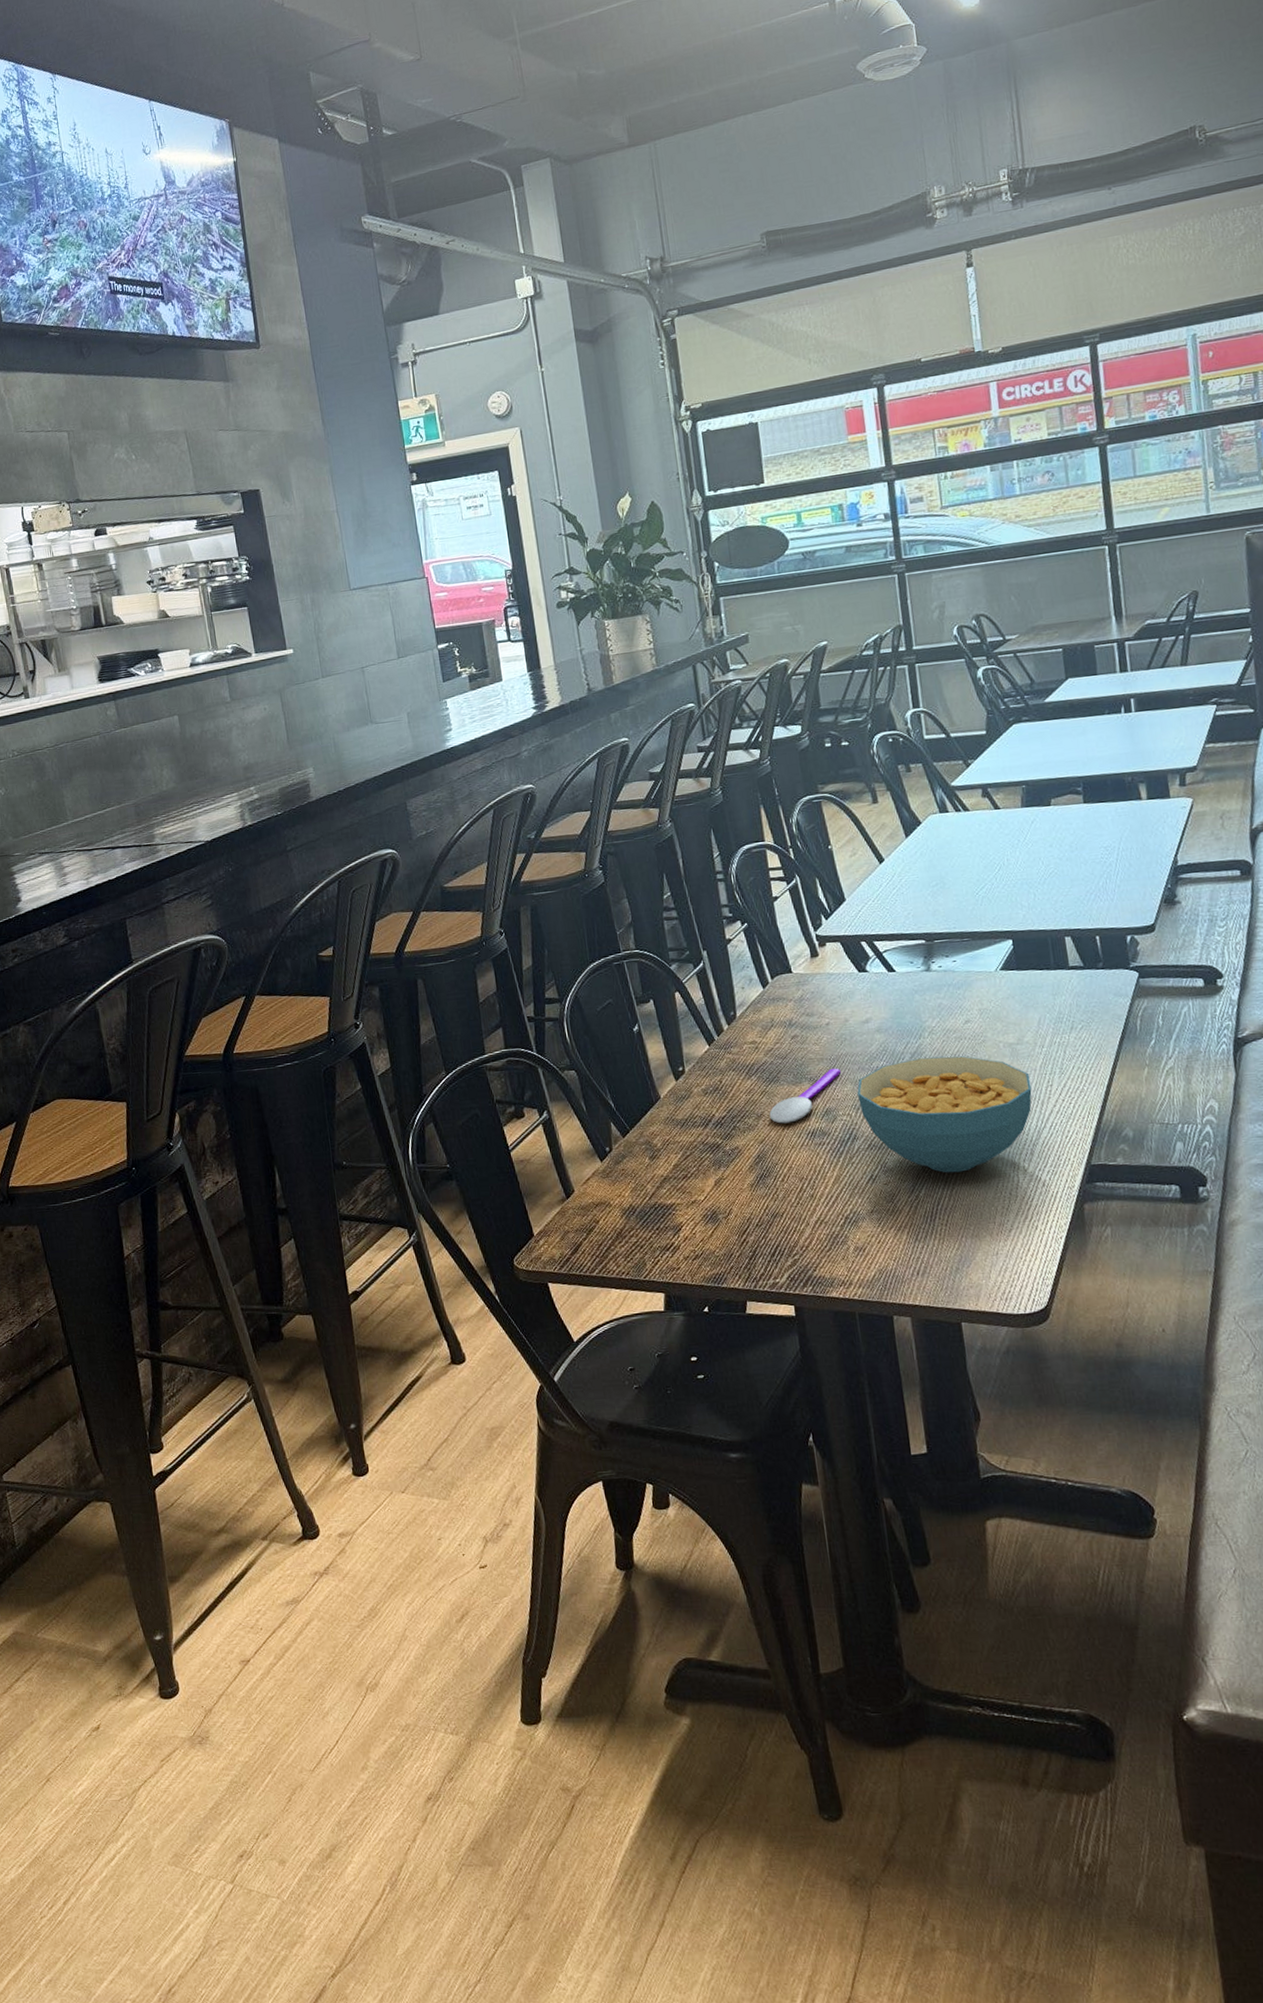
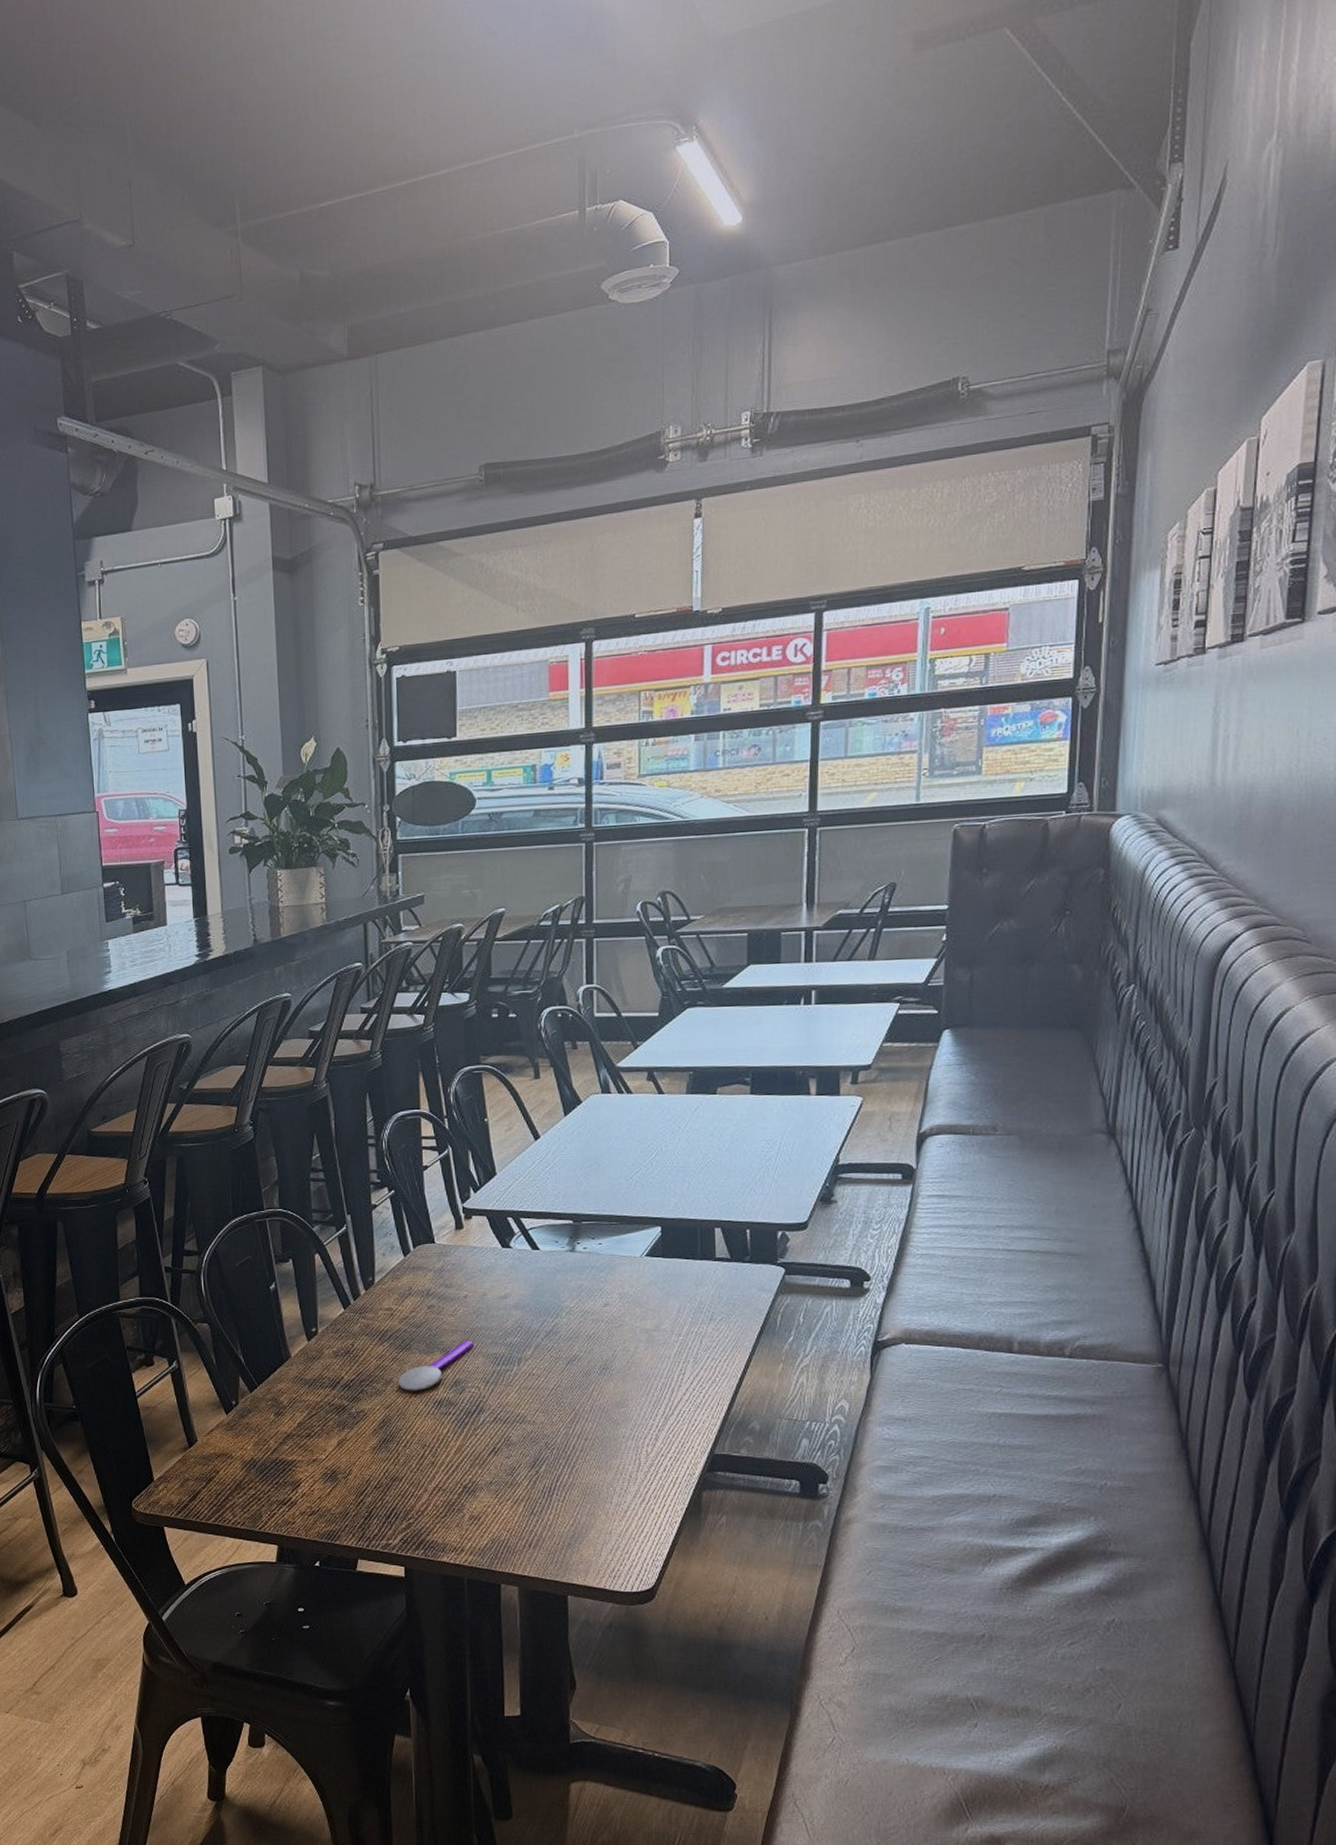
cereal bowl: present [857,1056,1032,1173] -> none [488,1336,663,1452]

